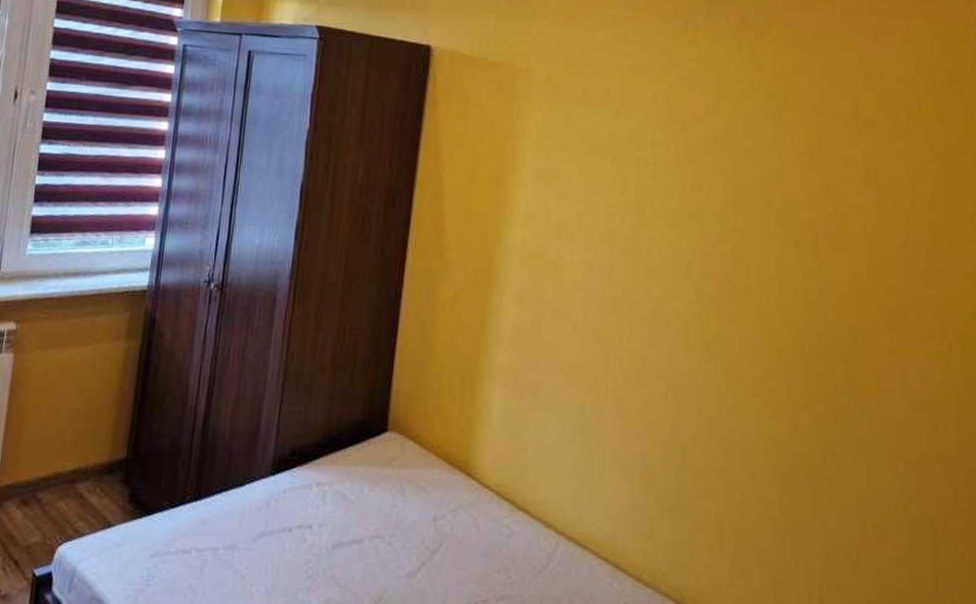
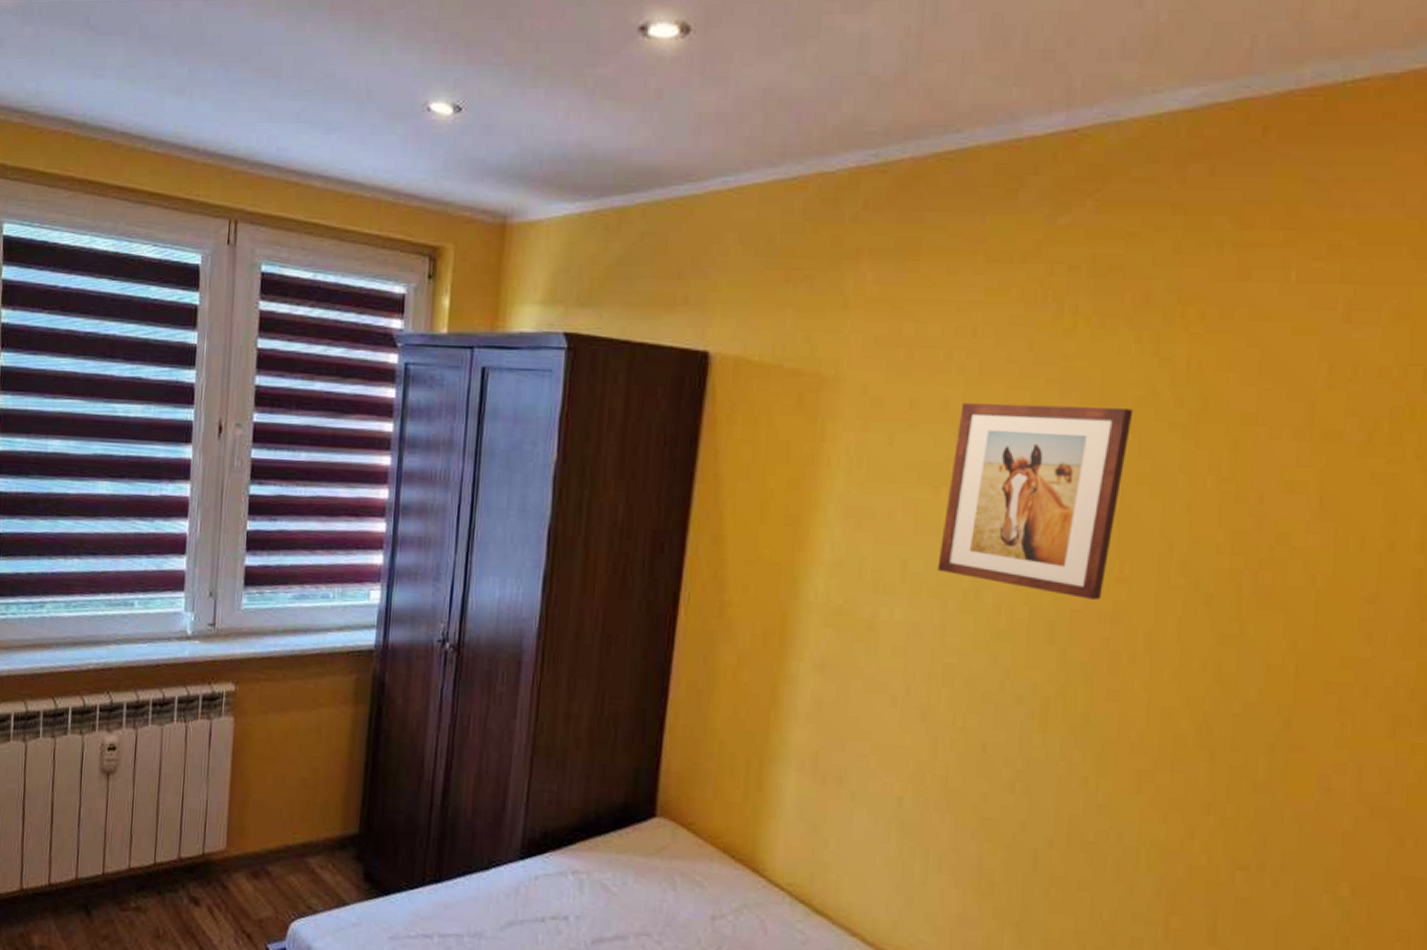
wall art: none [605,92,739,244] -> present [937,403,1134,600]

